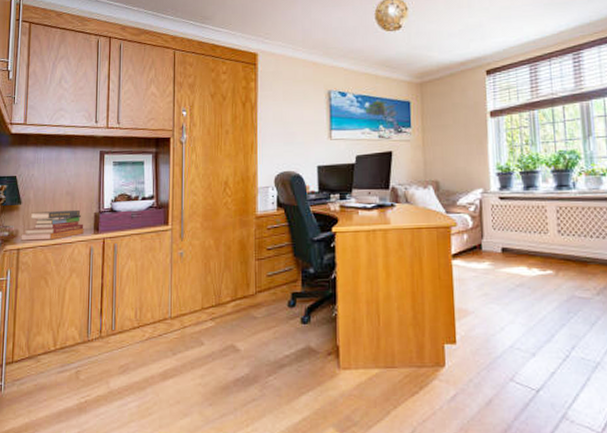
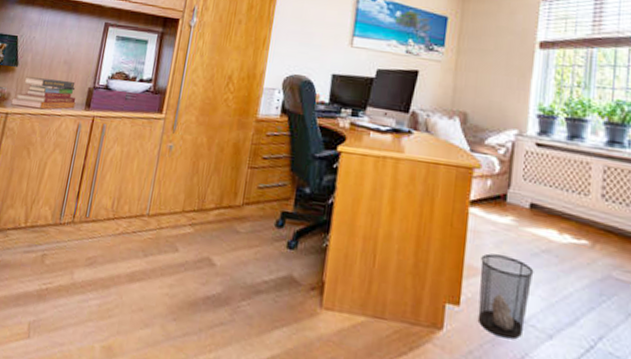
waste bin: none [468,295,513,363] -> present [478,253,534,340]

